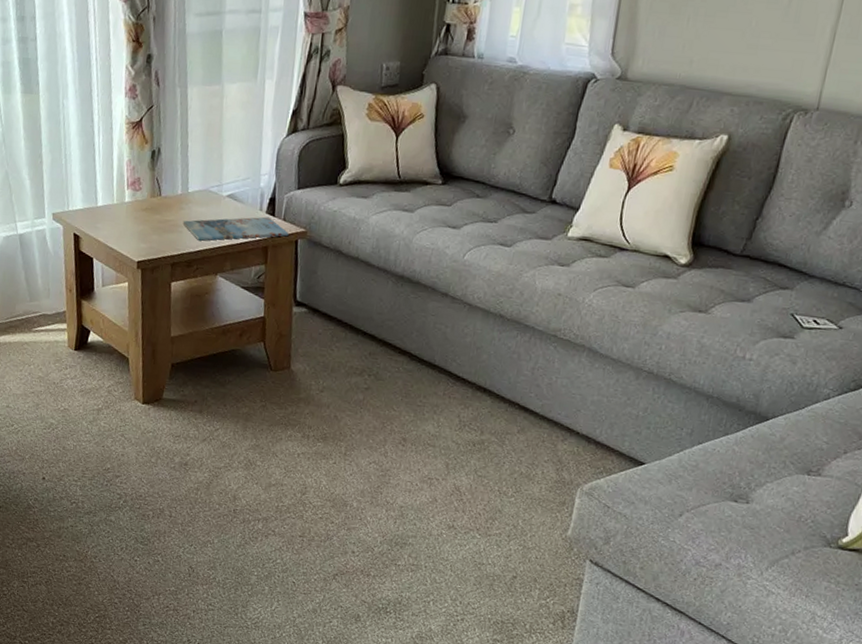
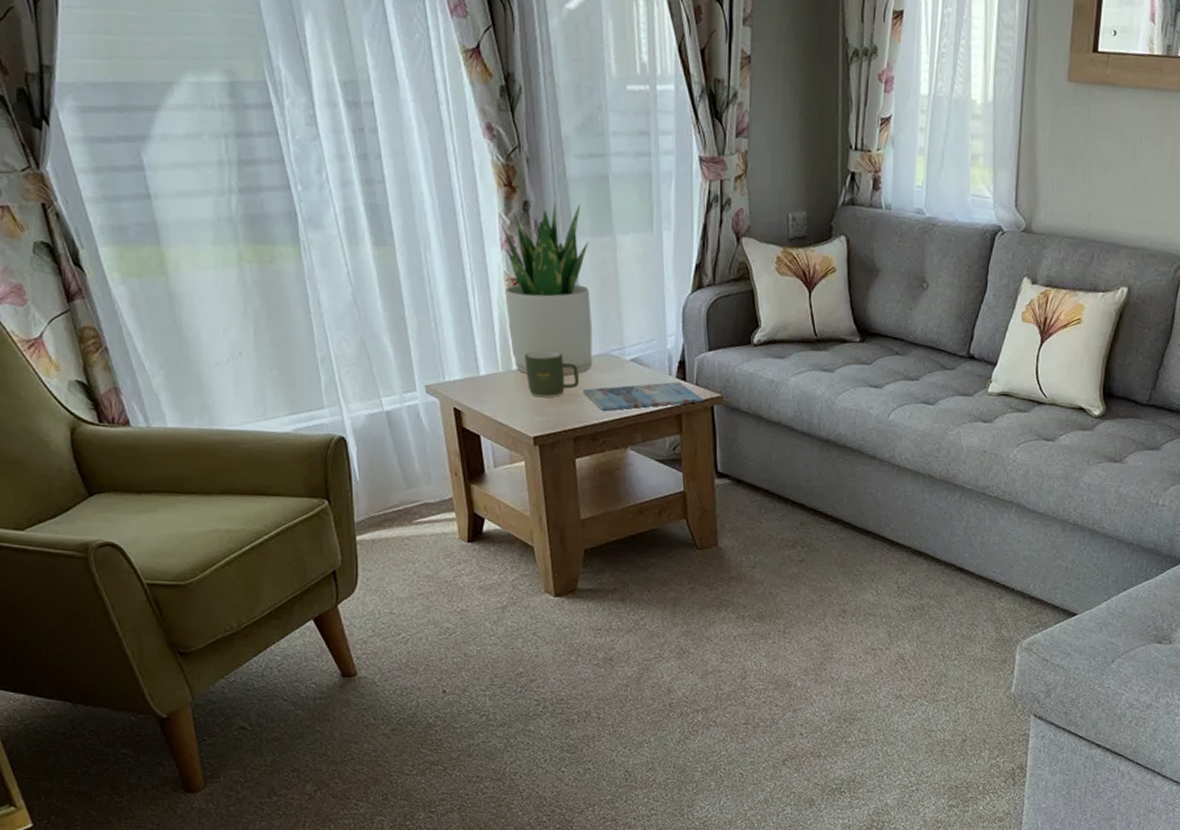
planter: none [125,56,200,208] -> present [501,203,593,375]
mug: none [136,185,181,228] -> present [525,350,580,398]

